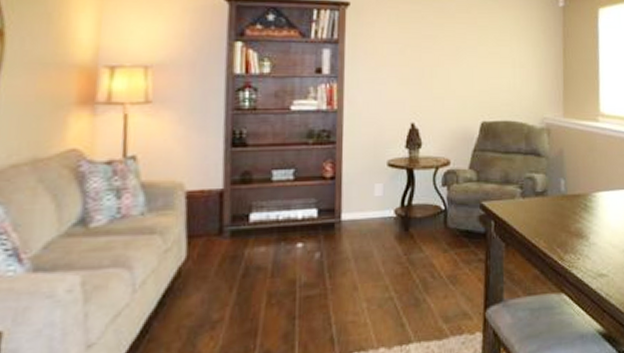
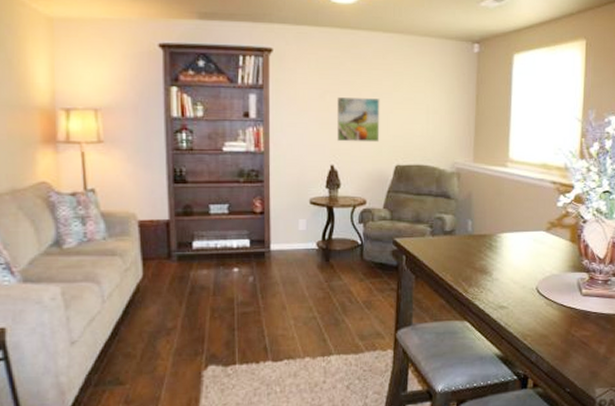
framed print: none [419,51,464,98] -> present [337,96,380,143]

